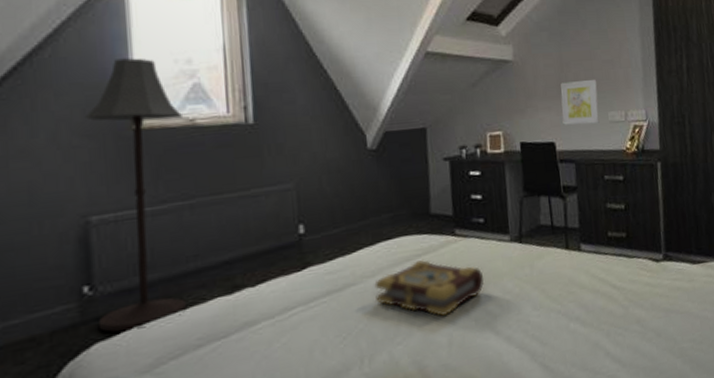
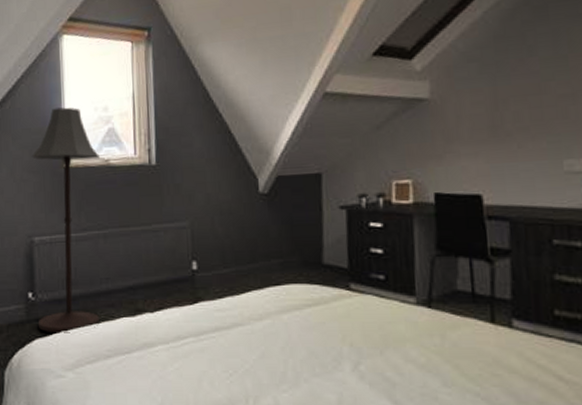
book: present [374,260,484,317] -> none [261,311,382,373]
wall art: present [560,79,600,125] -> none [493,118,549,175]

